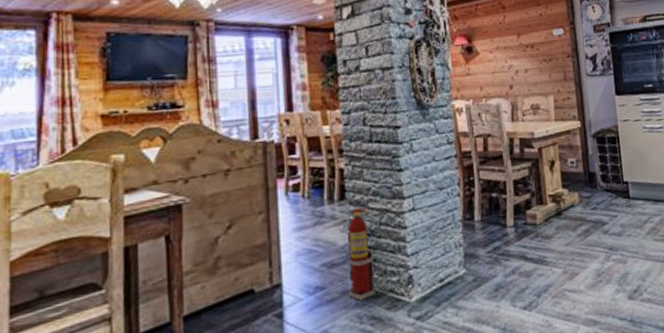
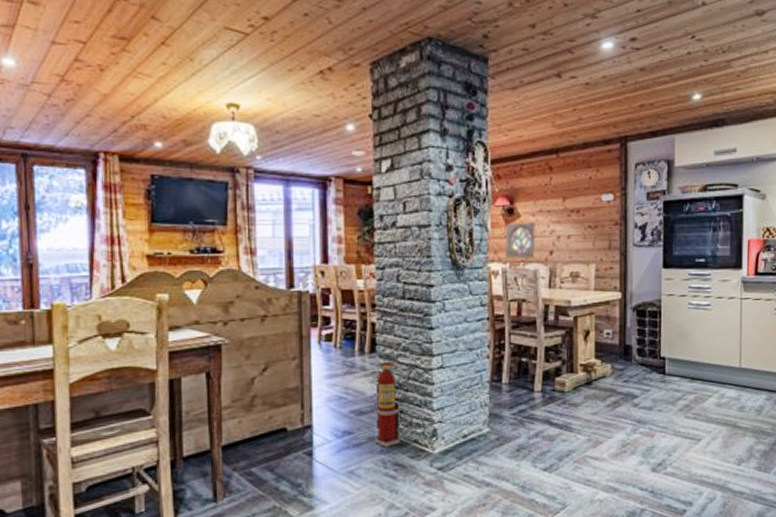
wall ornament: none [466,59,496,96] -> present [505,222,535,260]

